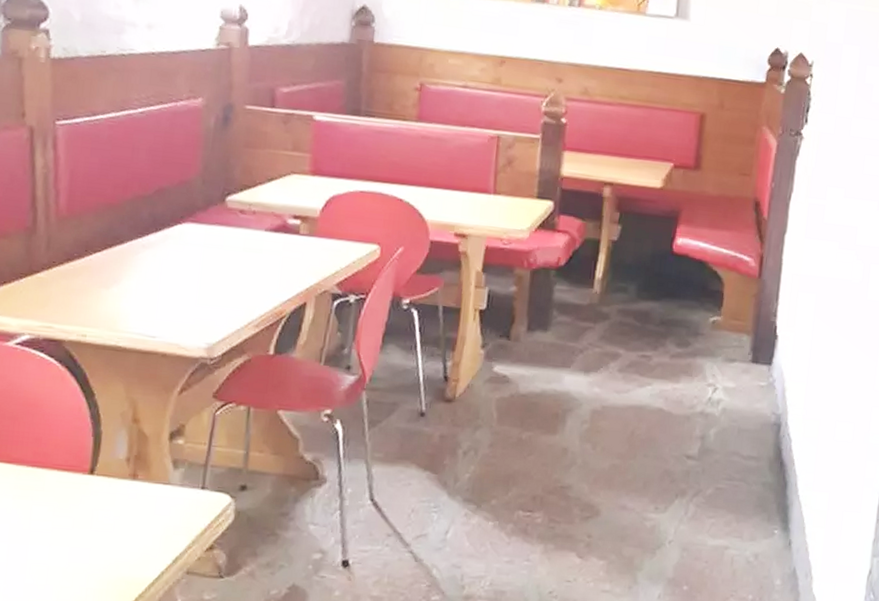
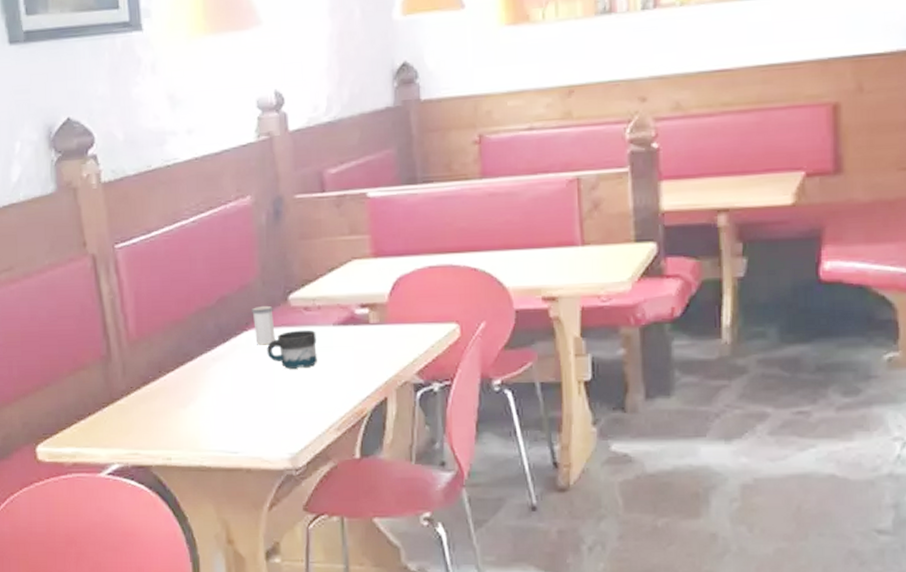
salt shaker: none [188,202,210,240] -> present [252,305,276,345]
mug: none [198,230,248,267] -> present [267,329,317,369]

